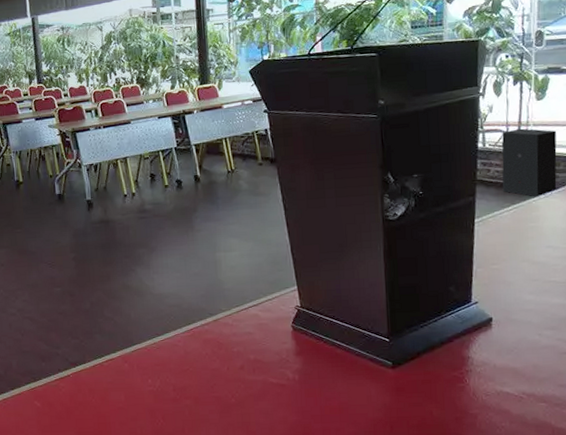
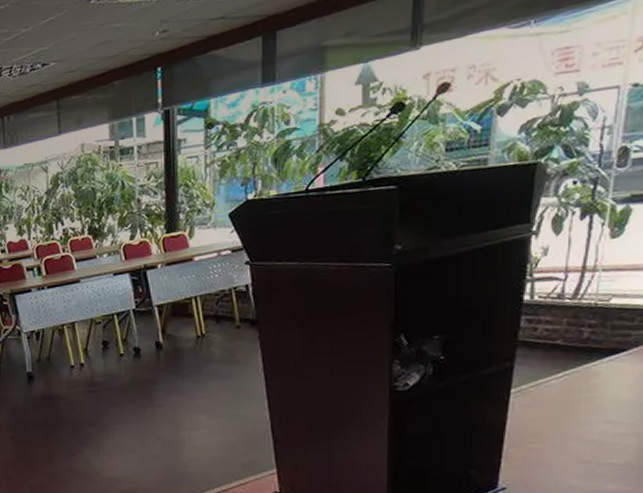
speaker: present [501,128,557,197] -> none [551,274,635,361]

